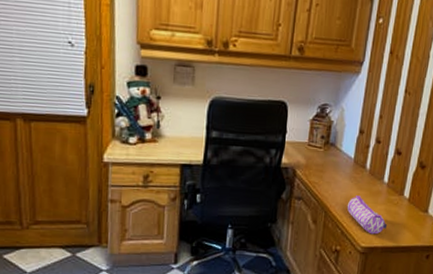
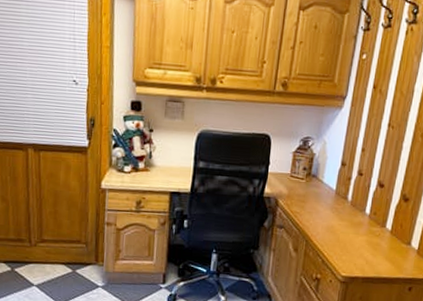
pencil case: present [347,195,388,235] -> none [328,226,369,265]

